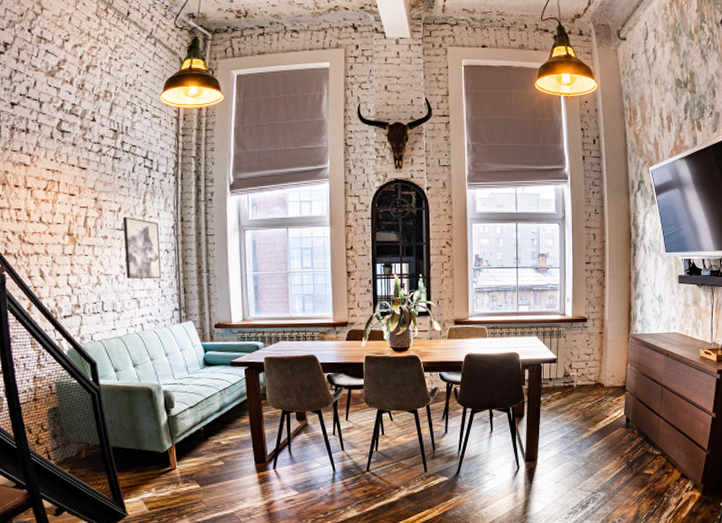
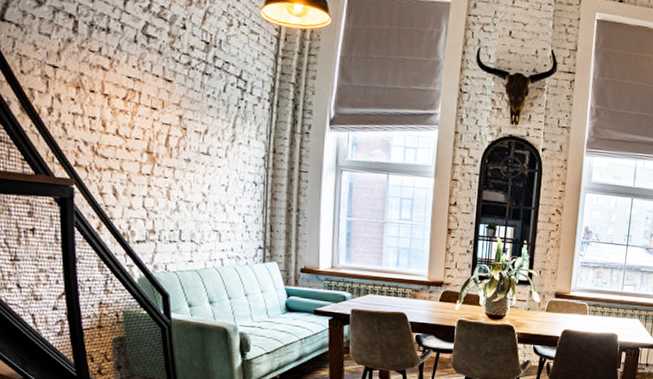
wall art: present [122,216,162,280] -> none [208,139,248,213]

